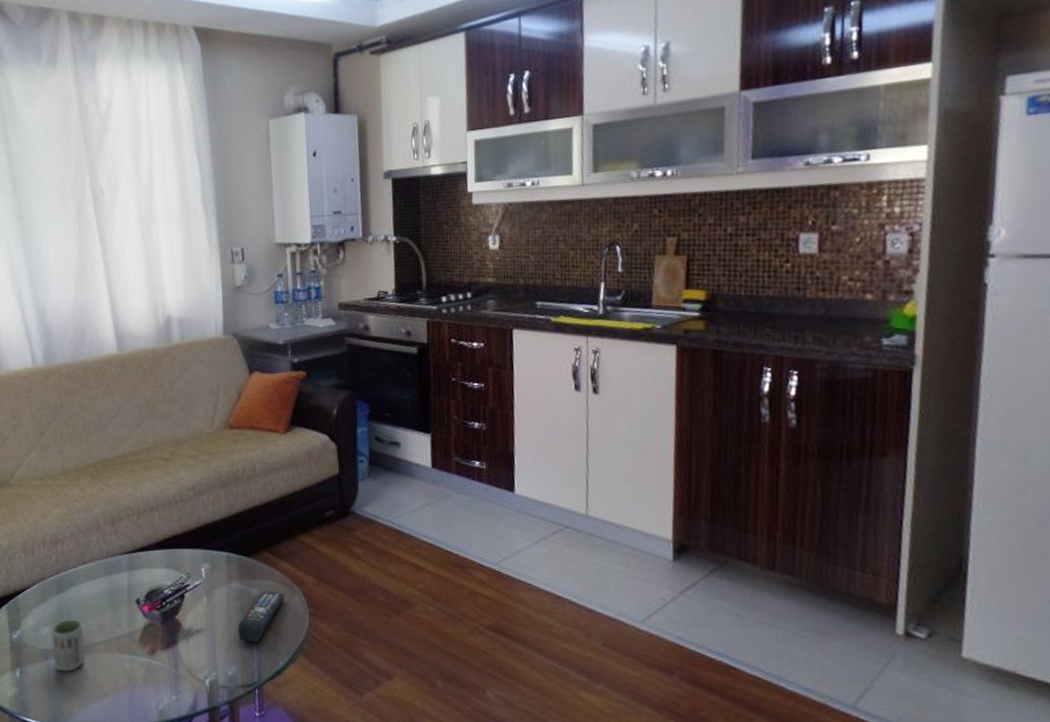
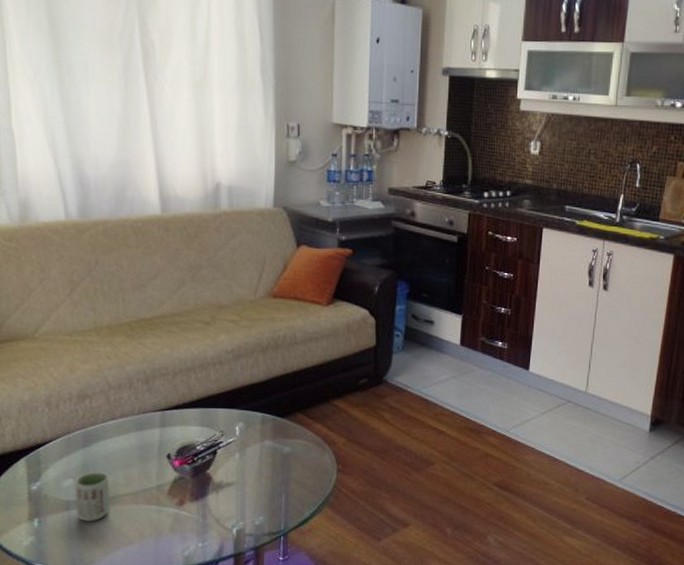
remote control: present [238,592,285,643] -> none [268,450,315,495]

